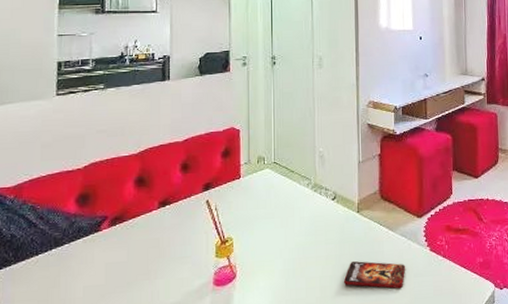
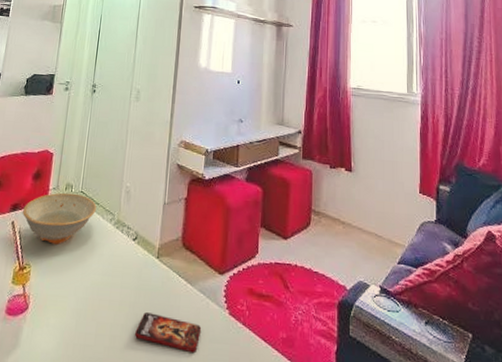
dish: none [216,165,292,215] -> present [22,192,97,245]

